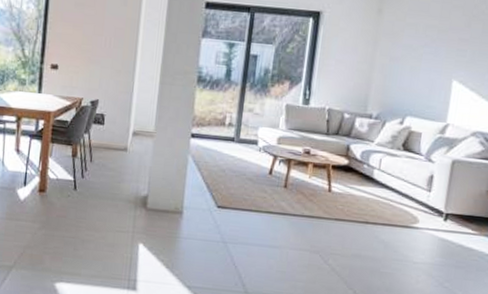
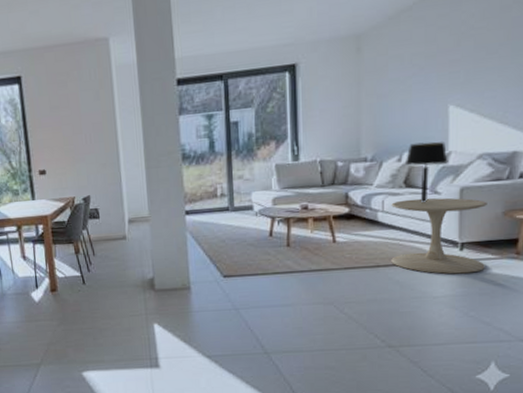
side table: none [379,162,474,245] -> present [391,197,487,274]
table lamp: none [405,109,445,169] -> present [404,141,448,203]

